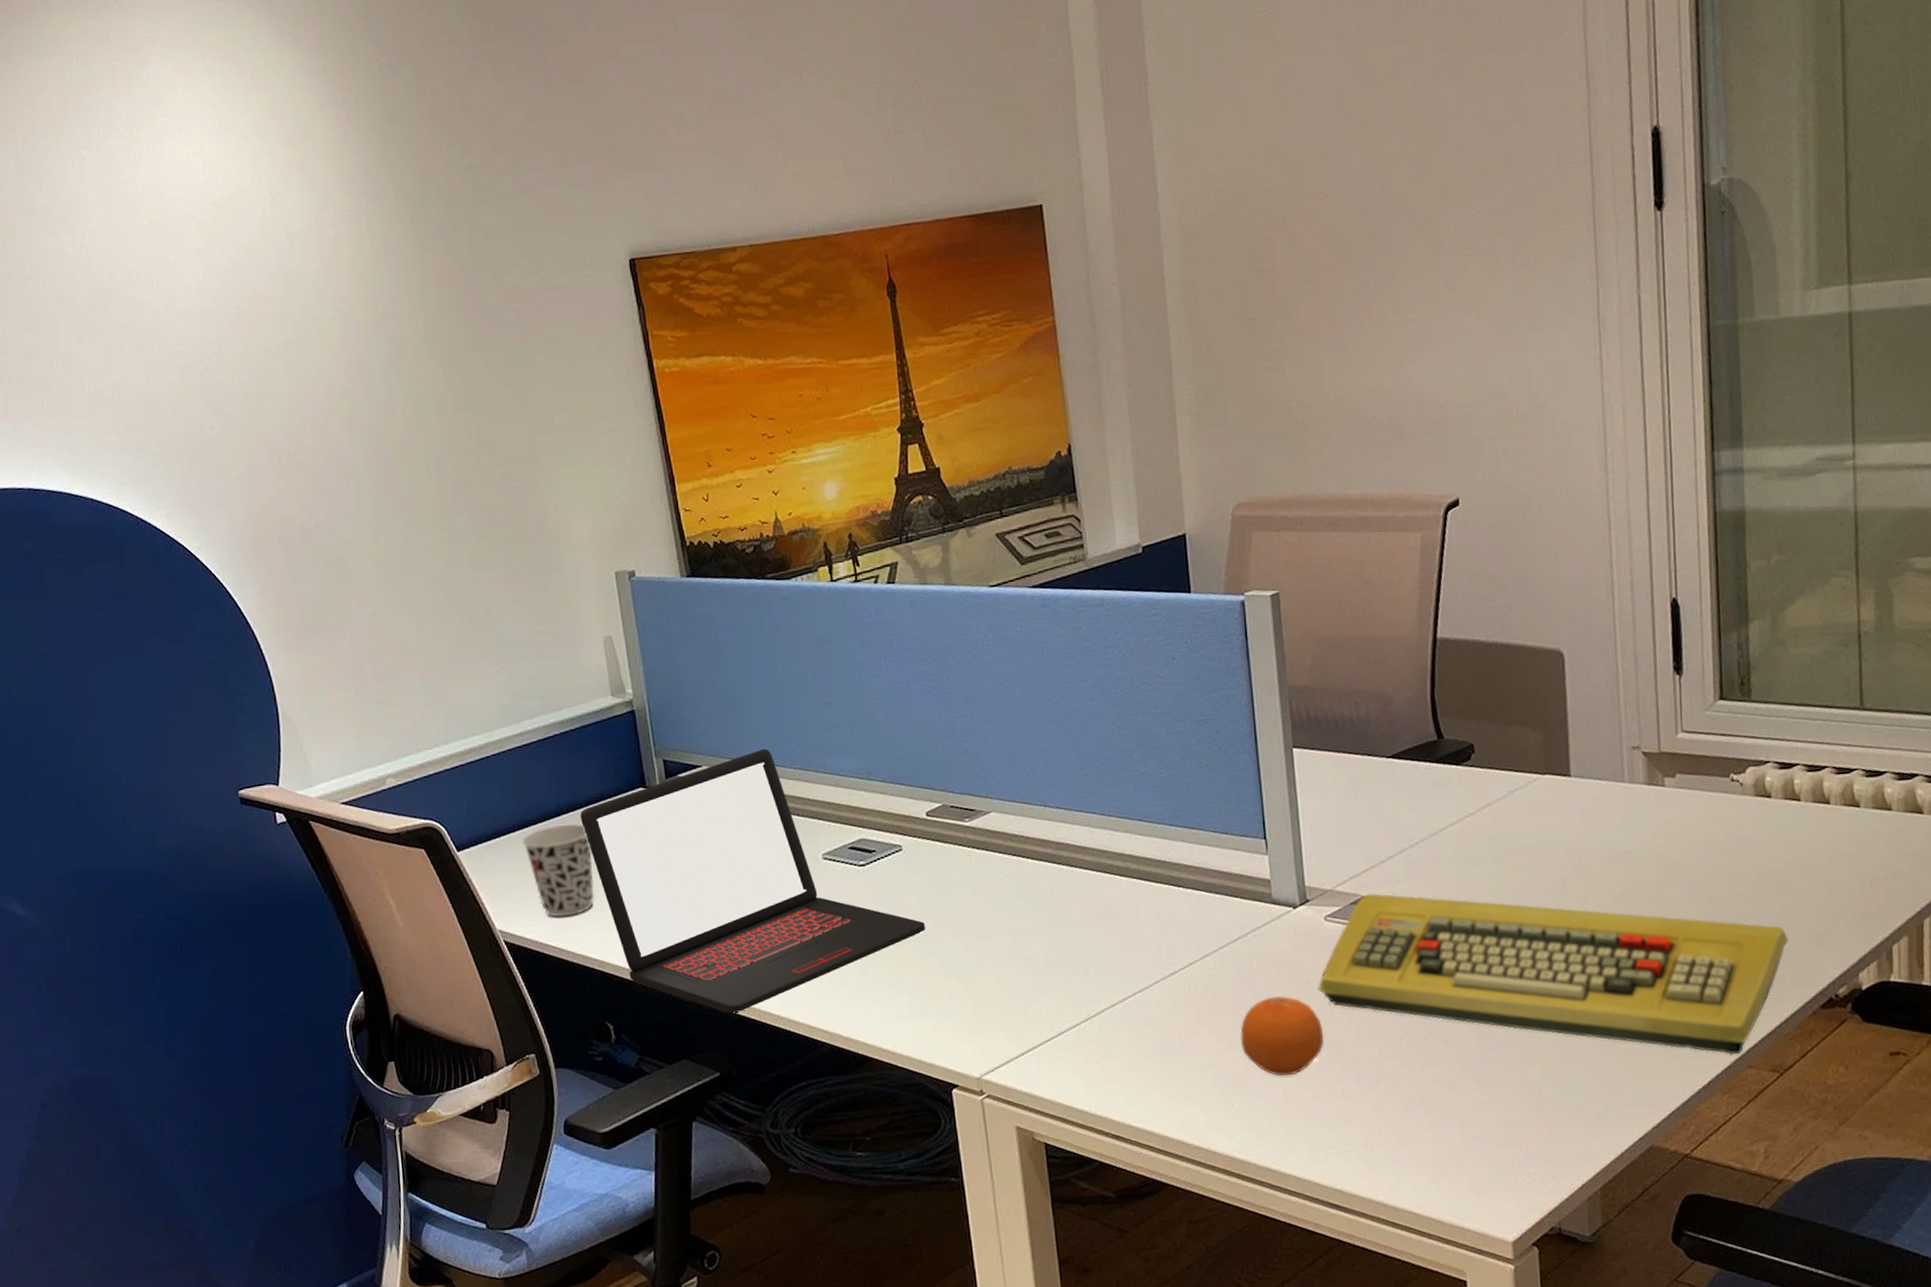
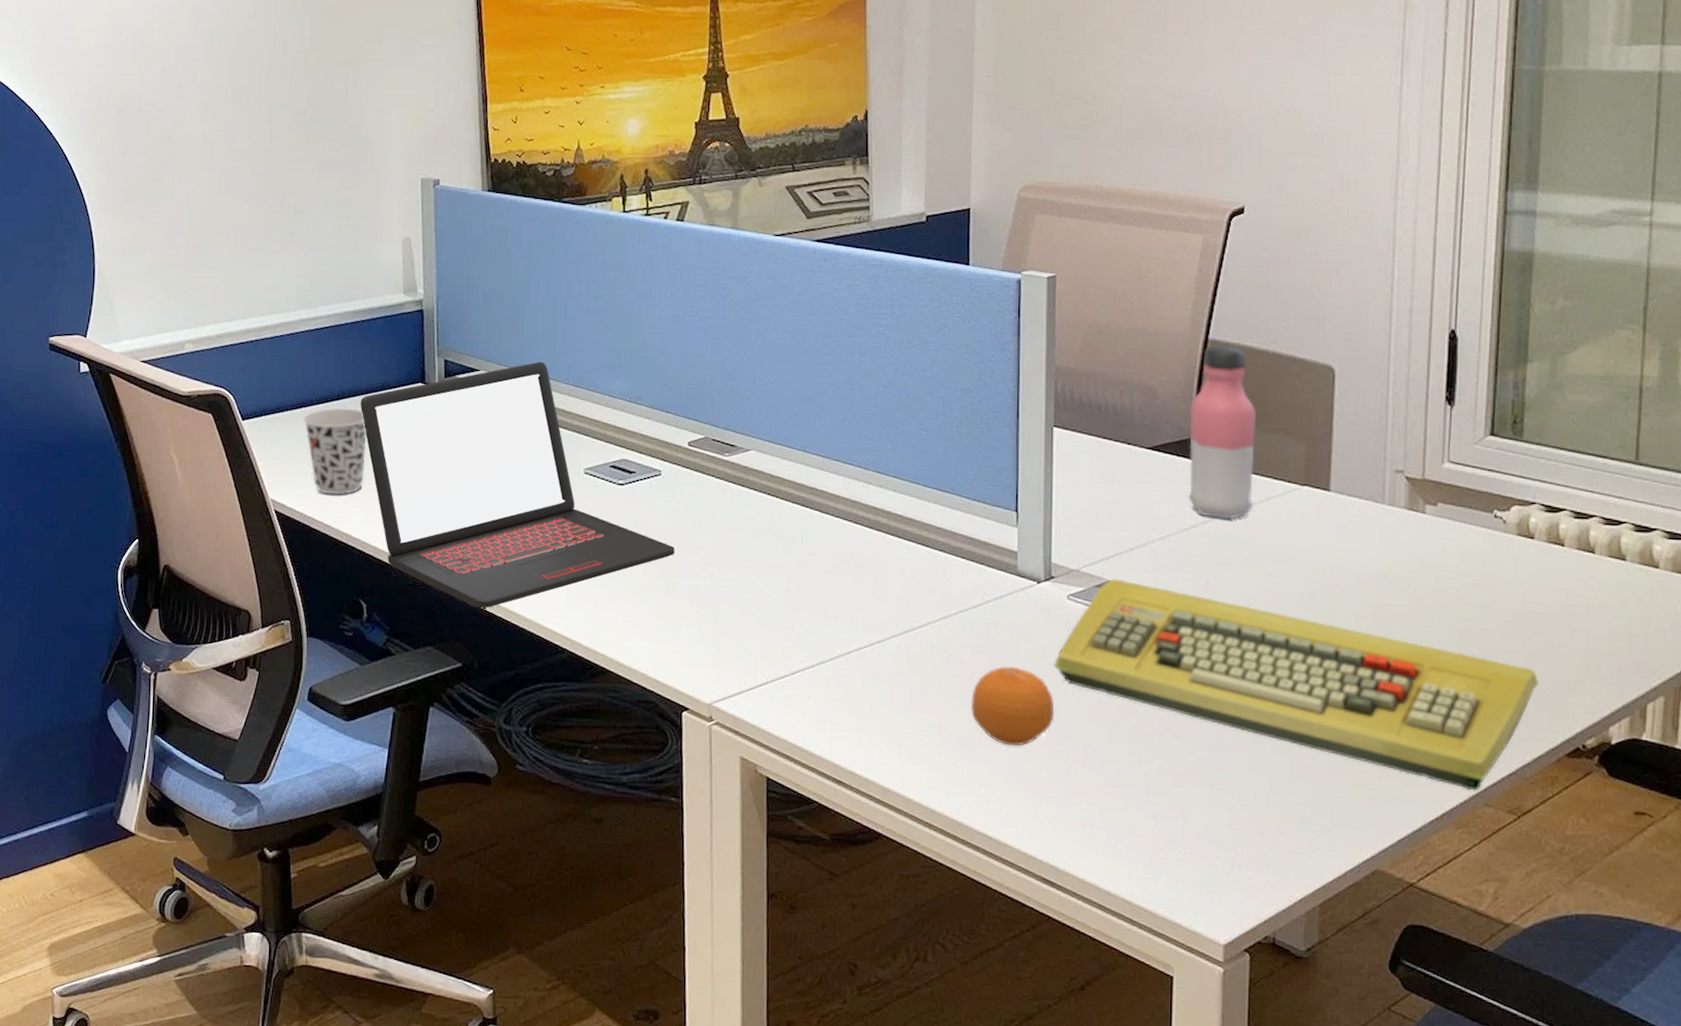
water bottle: none [1425,642,1497,819] -> present [1188,345,1256,519]

